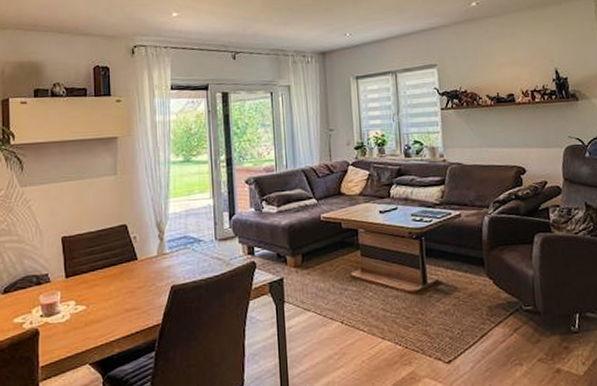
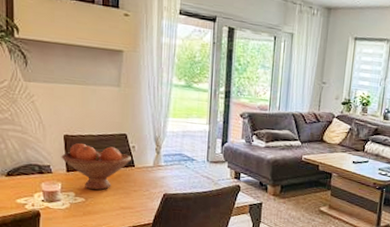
fruit bowl: none [59,241,133,294] -> present [61,142,131,190]

